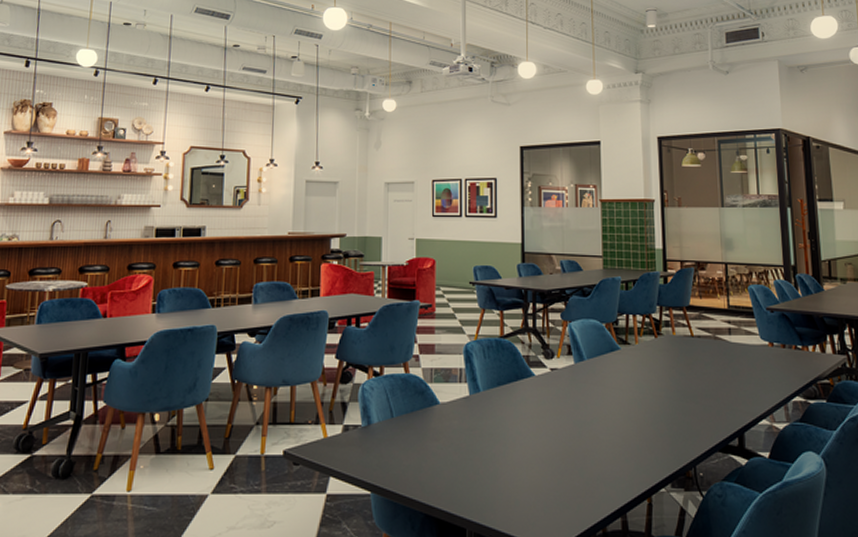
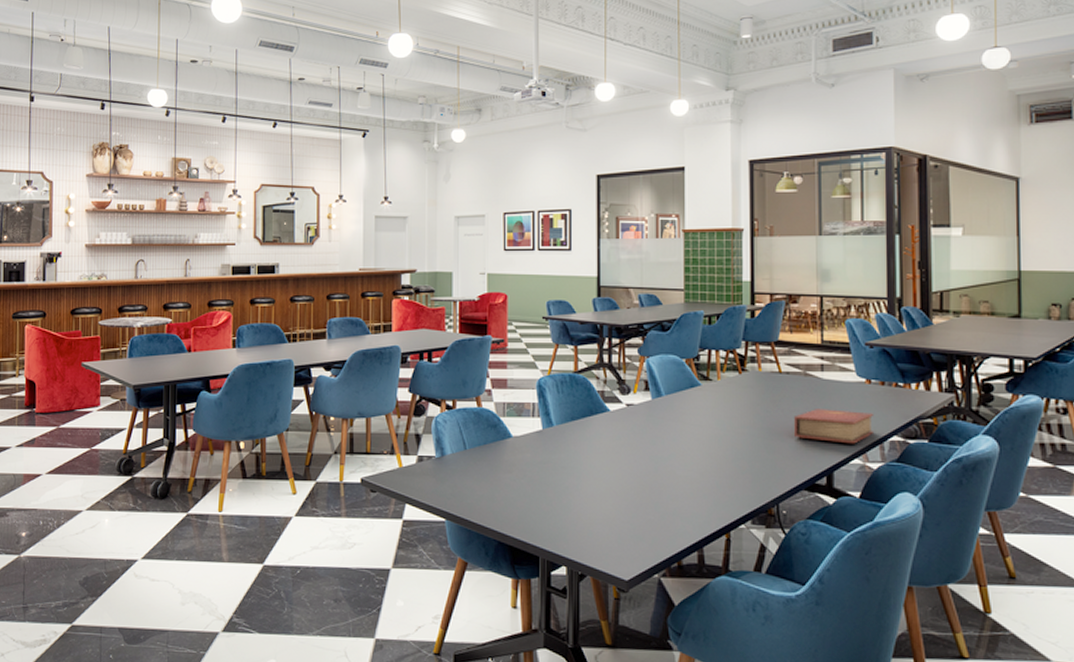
book: none [707,371,778,405] -> present [794,409,875,444]

